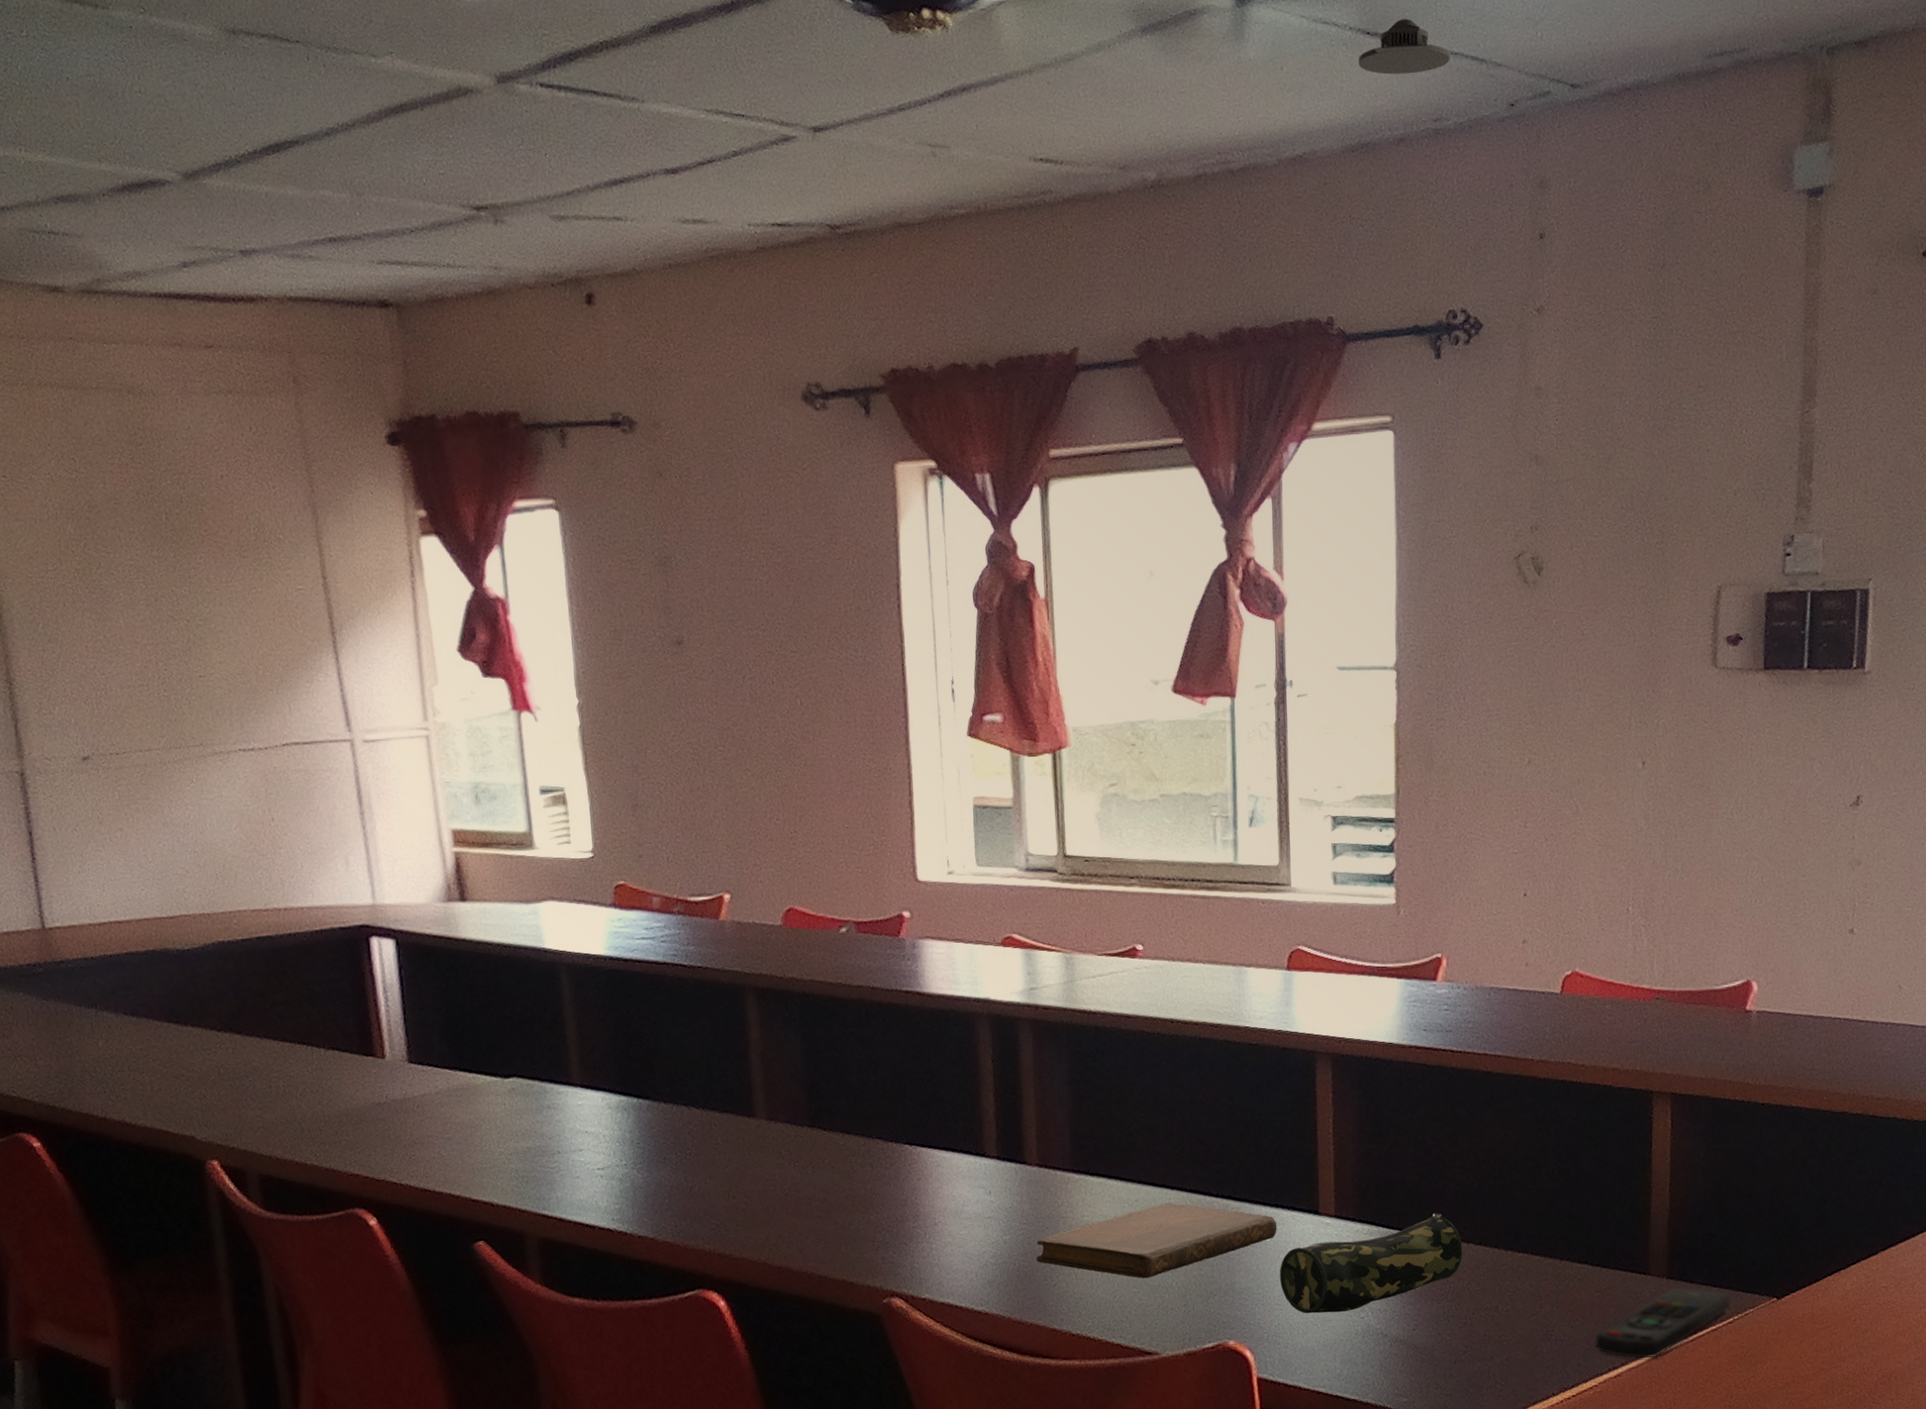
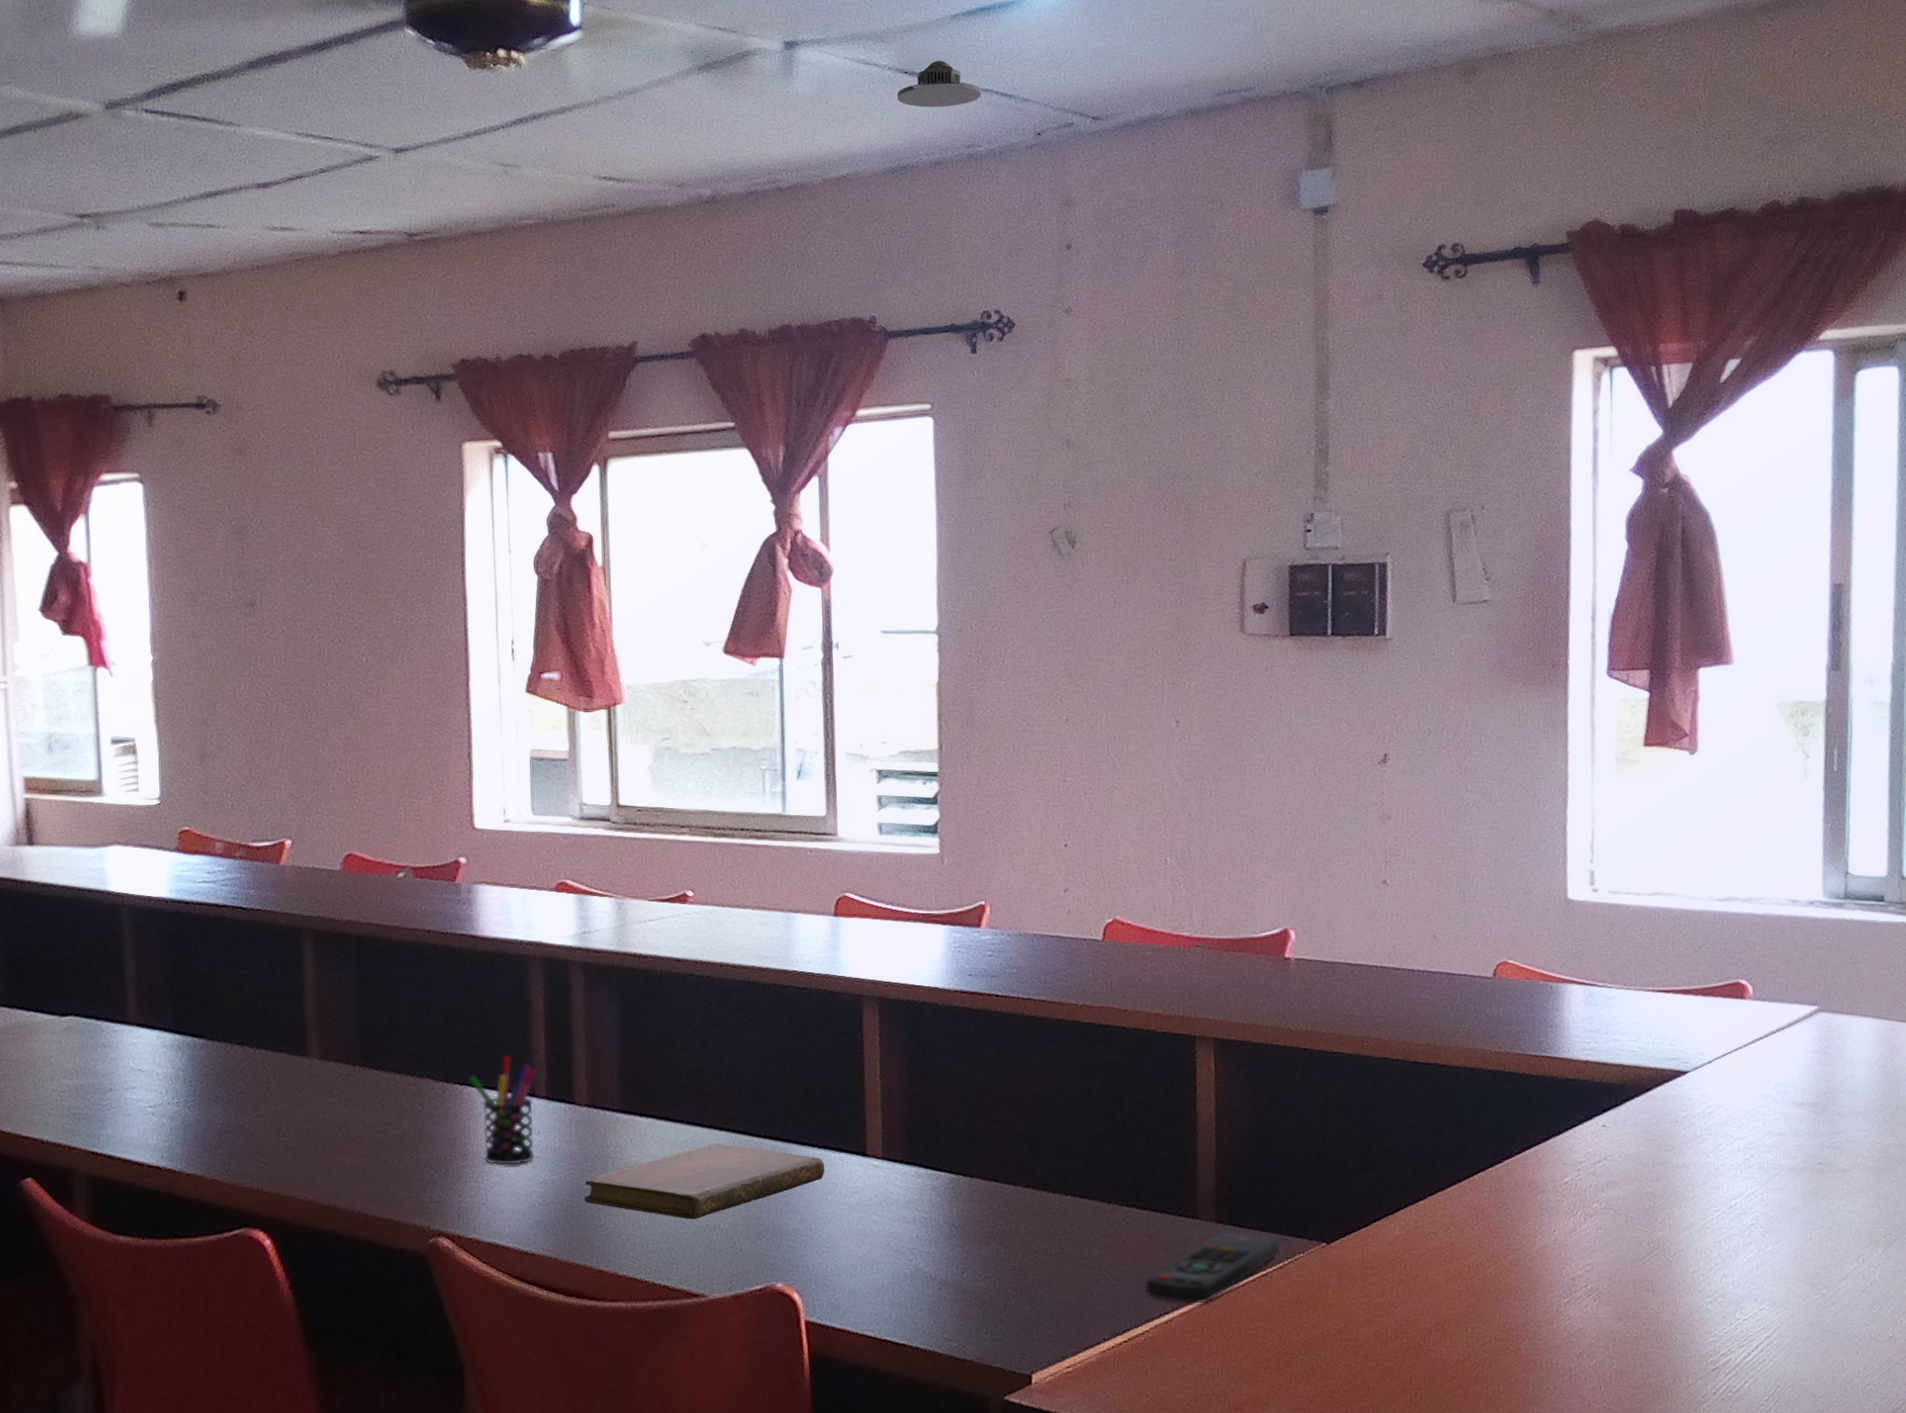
pen holder: none [918,1115,987,1226] -> present [469,1055,537,1165]
pencil case: present [1279,1213,1463,1314] -> none [827,1155,1011,1256]

